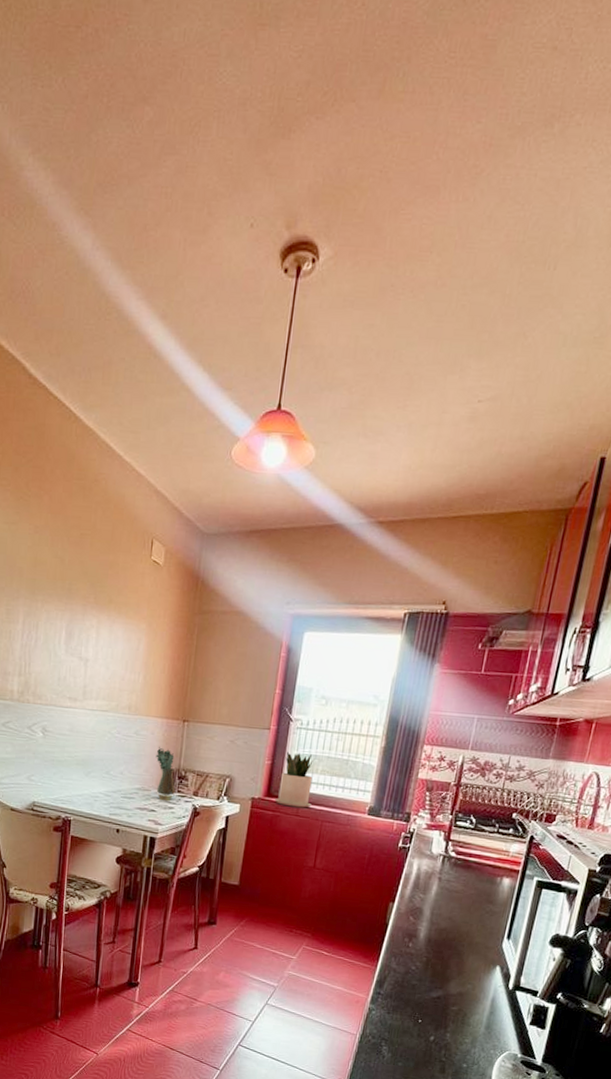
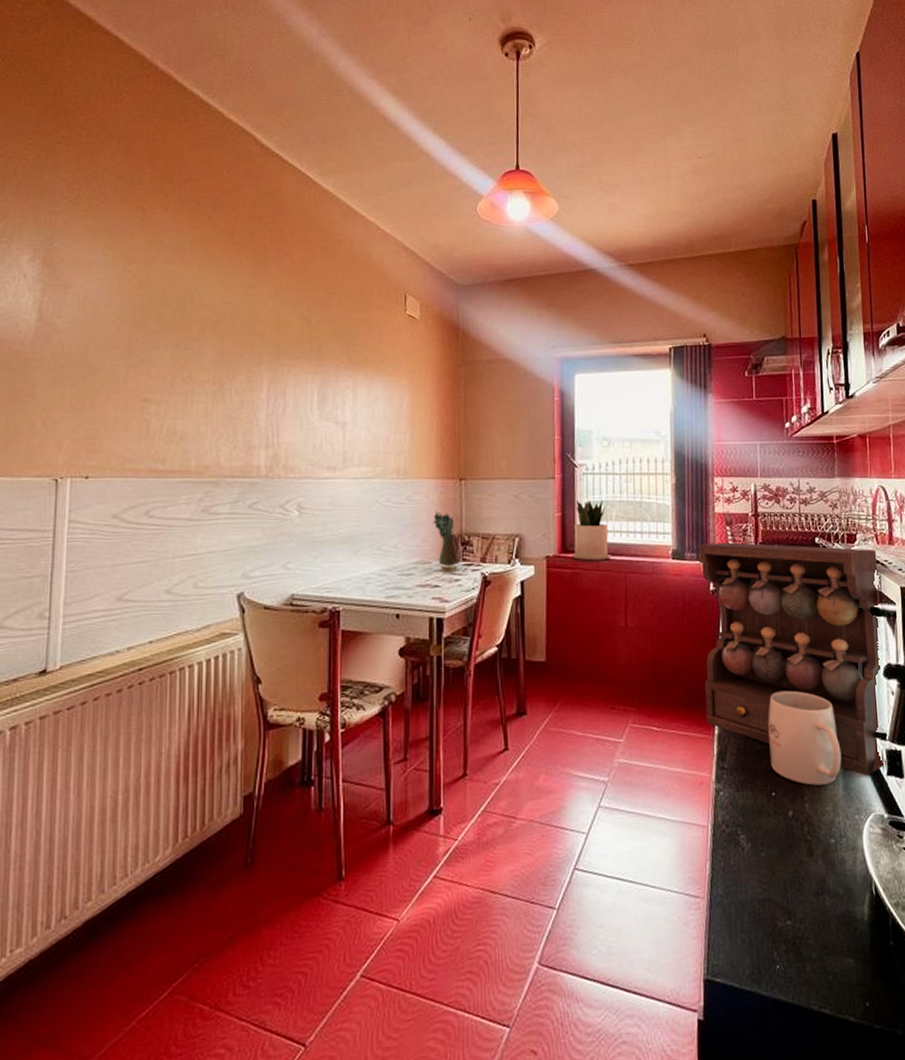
spice rack: none [371,804,573,1022] -> present [698,542,886,776]
mug: none [422,940,493,1023] -> present [767,690,842,786]

